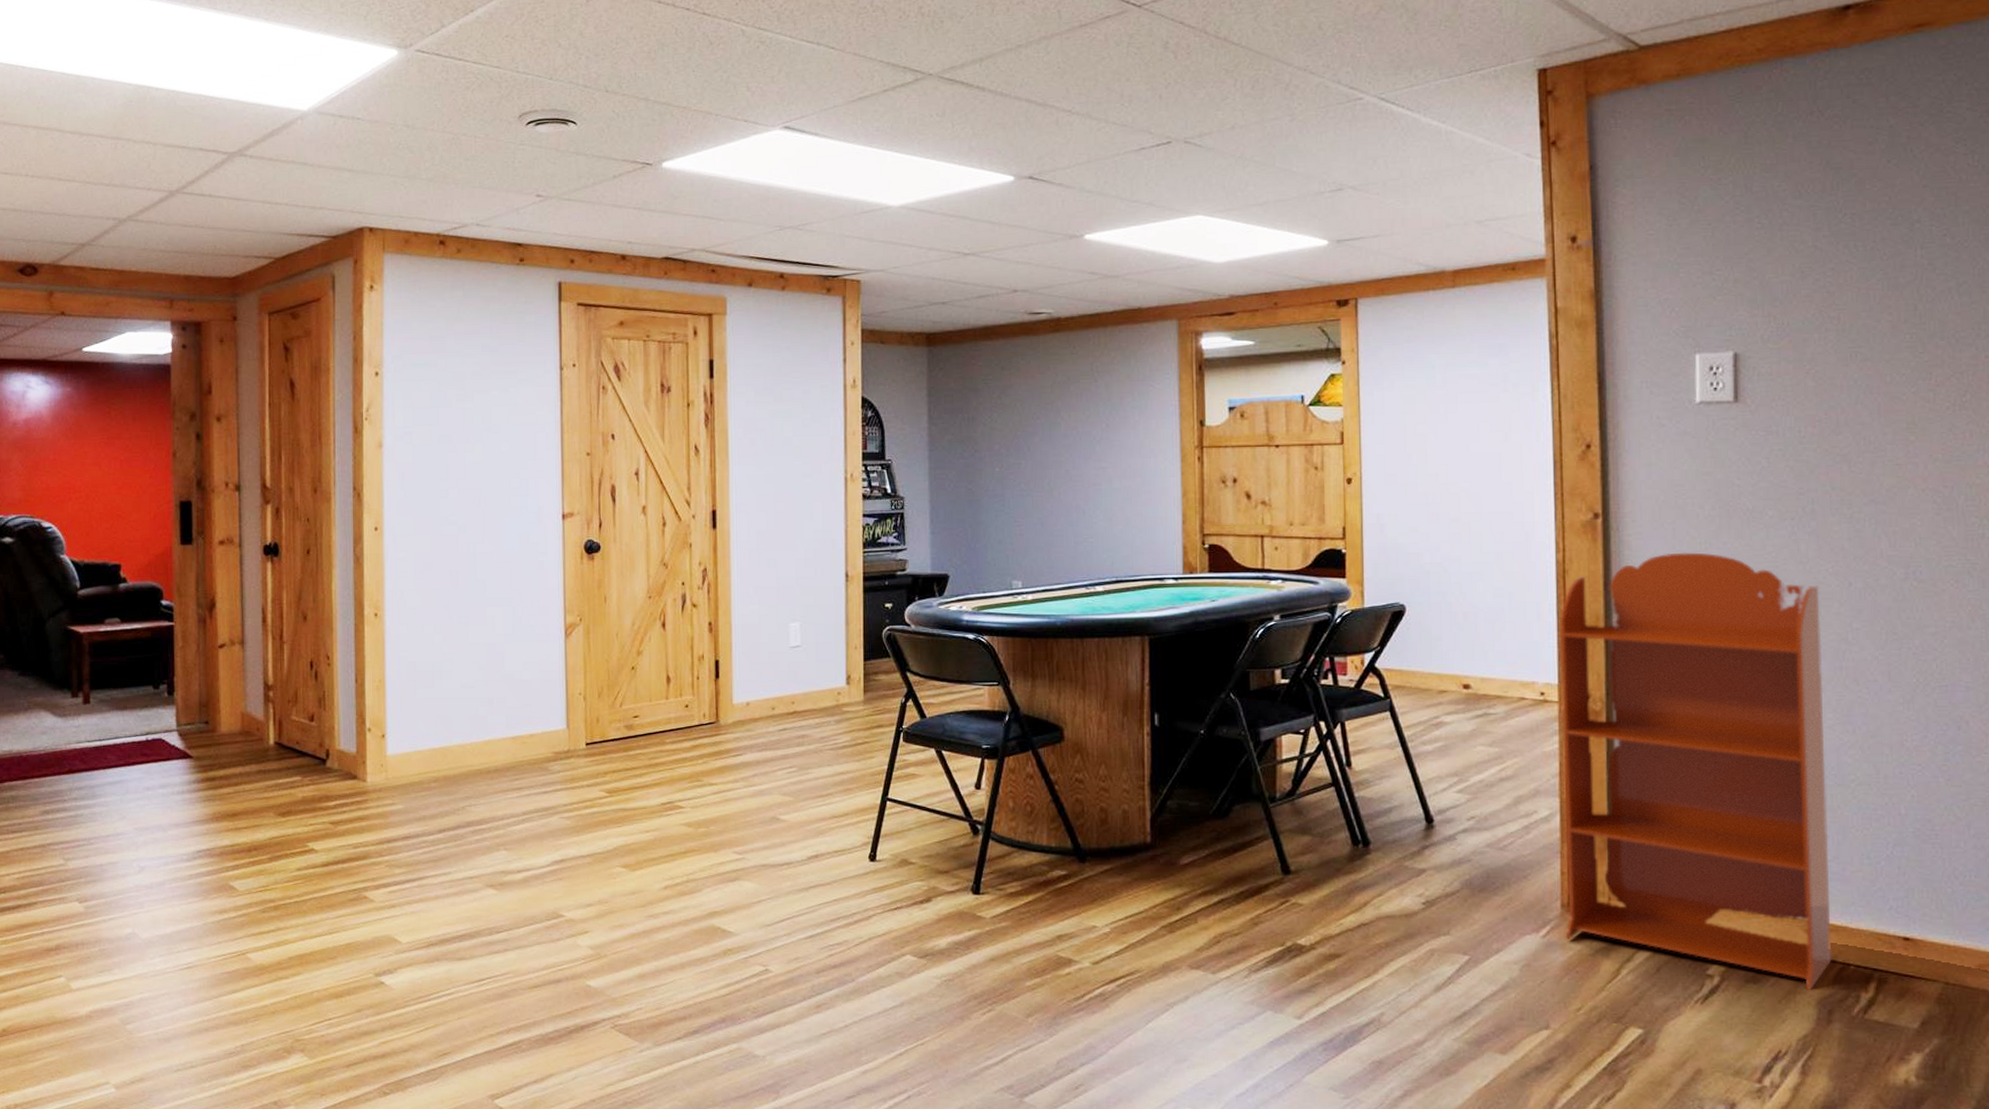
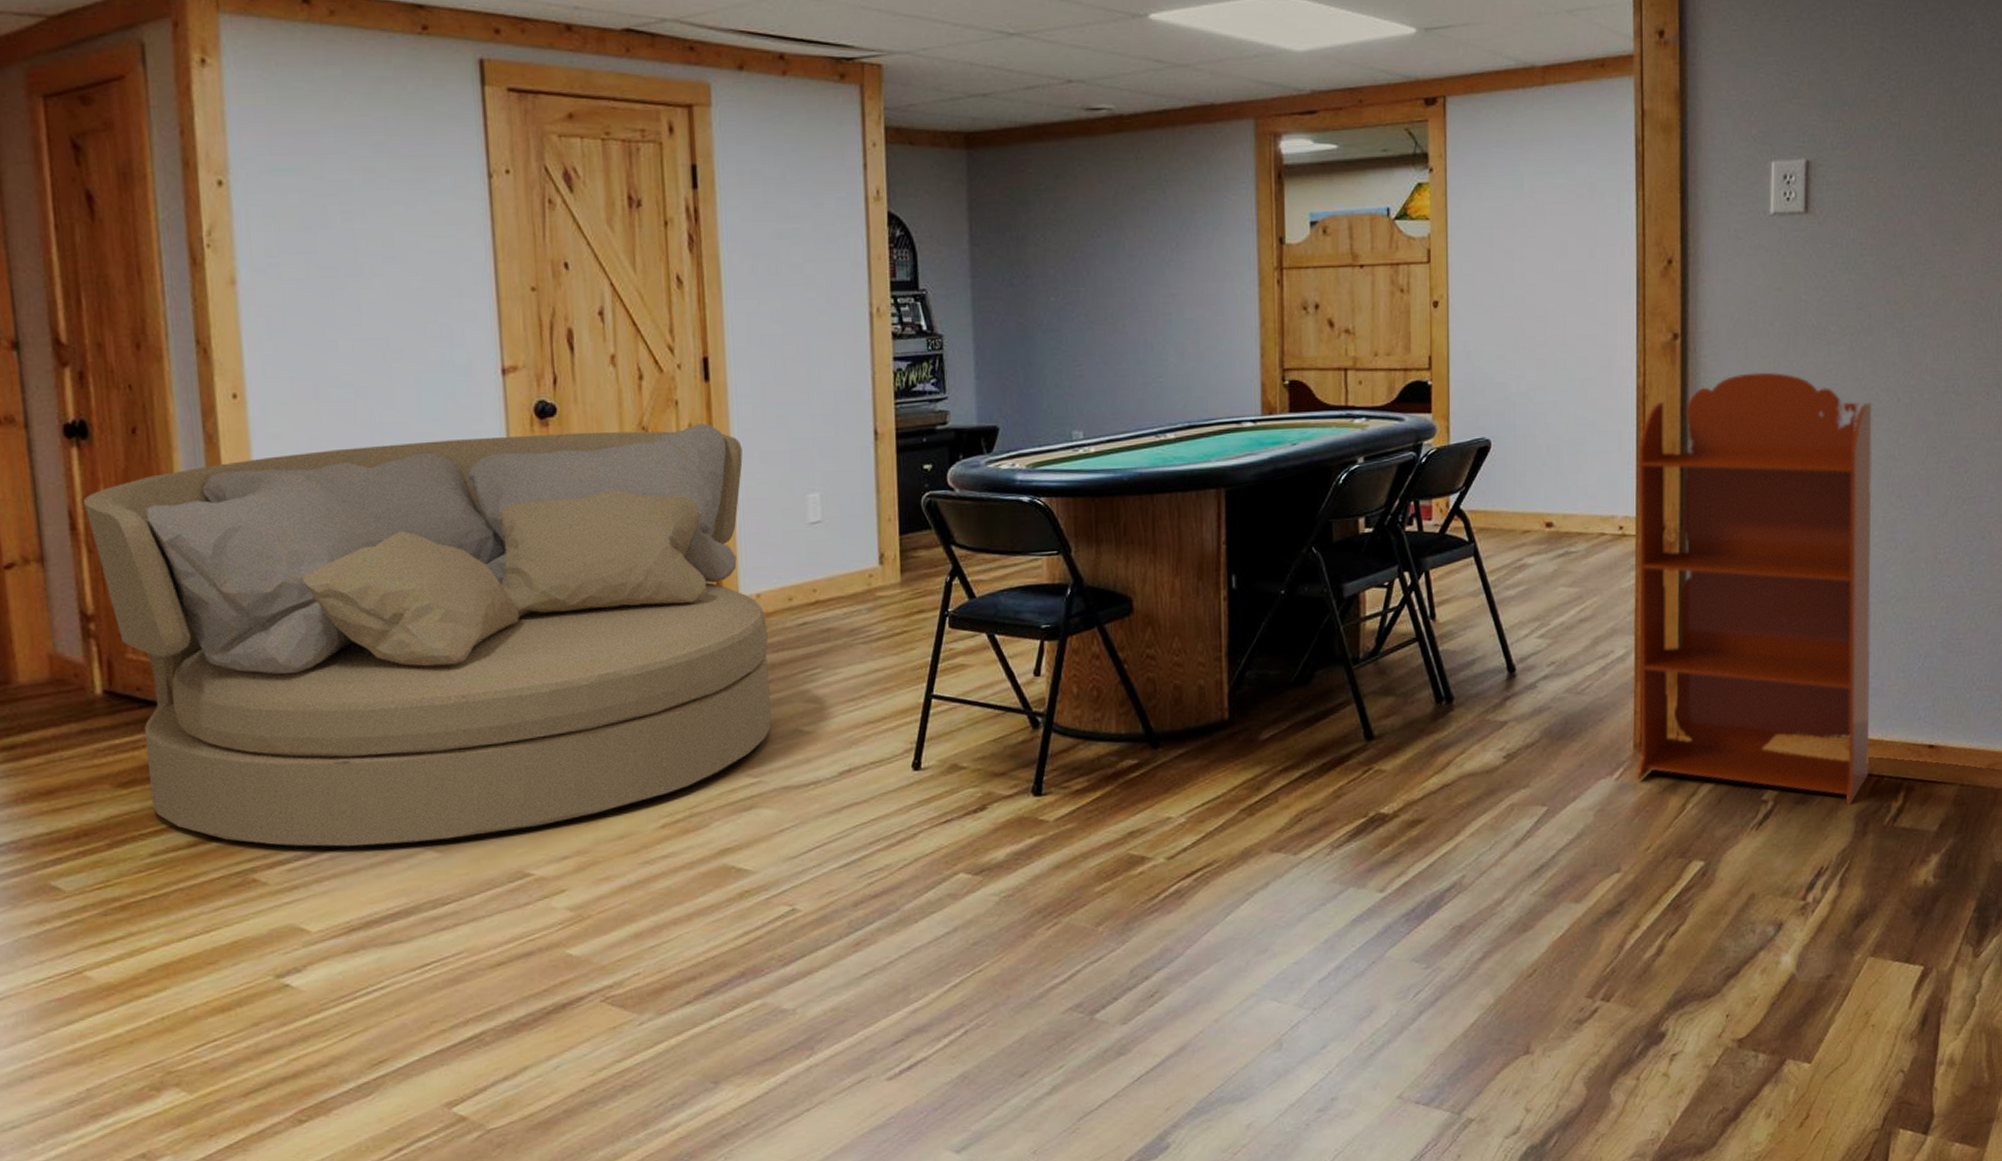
sofa: none [272,562,754,883] -> present [82,423,772,850]

